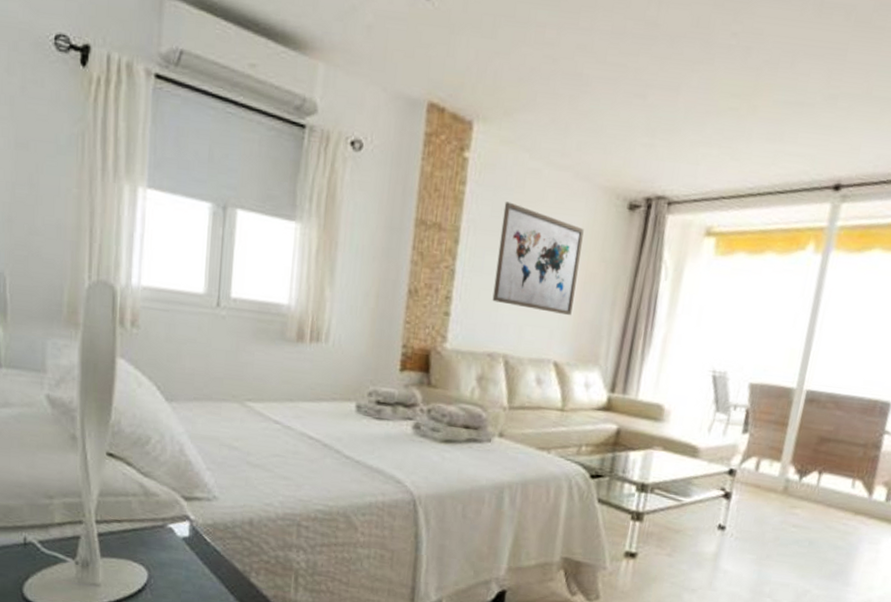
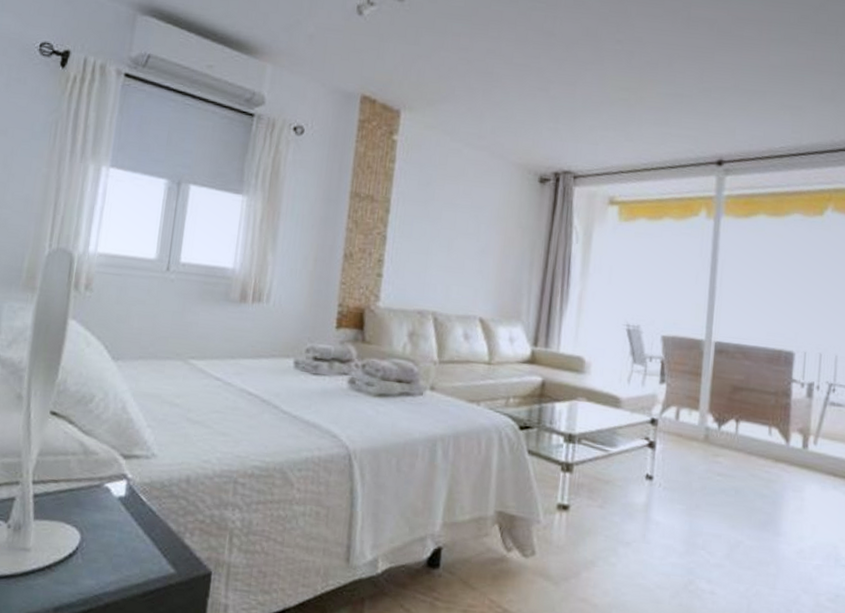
wall art: present [492,202,584,316] -> none [421,177,501,276]

